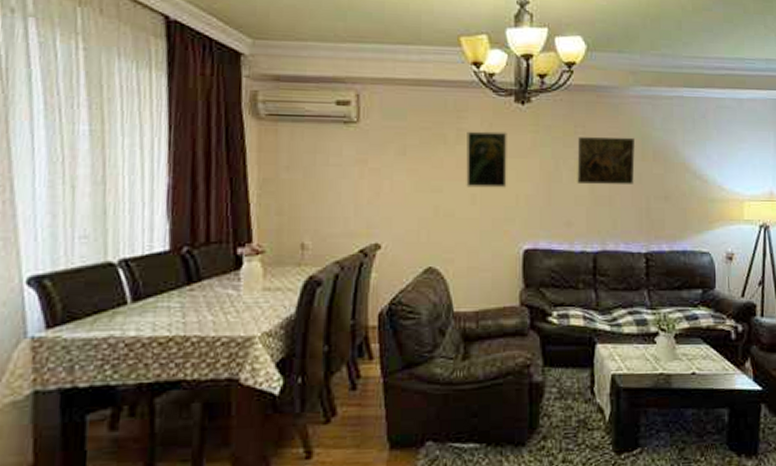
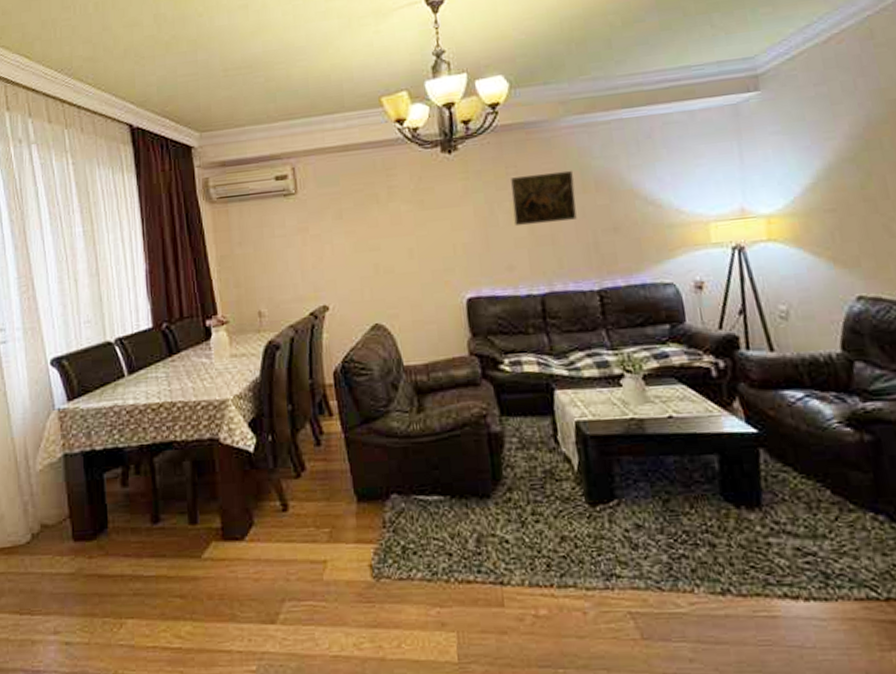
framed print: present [466,131,507,188] -> none [397,183,443,243]

